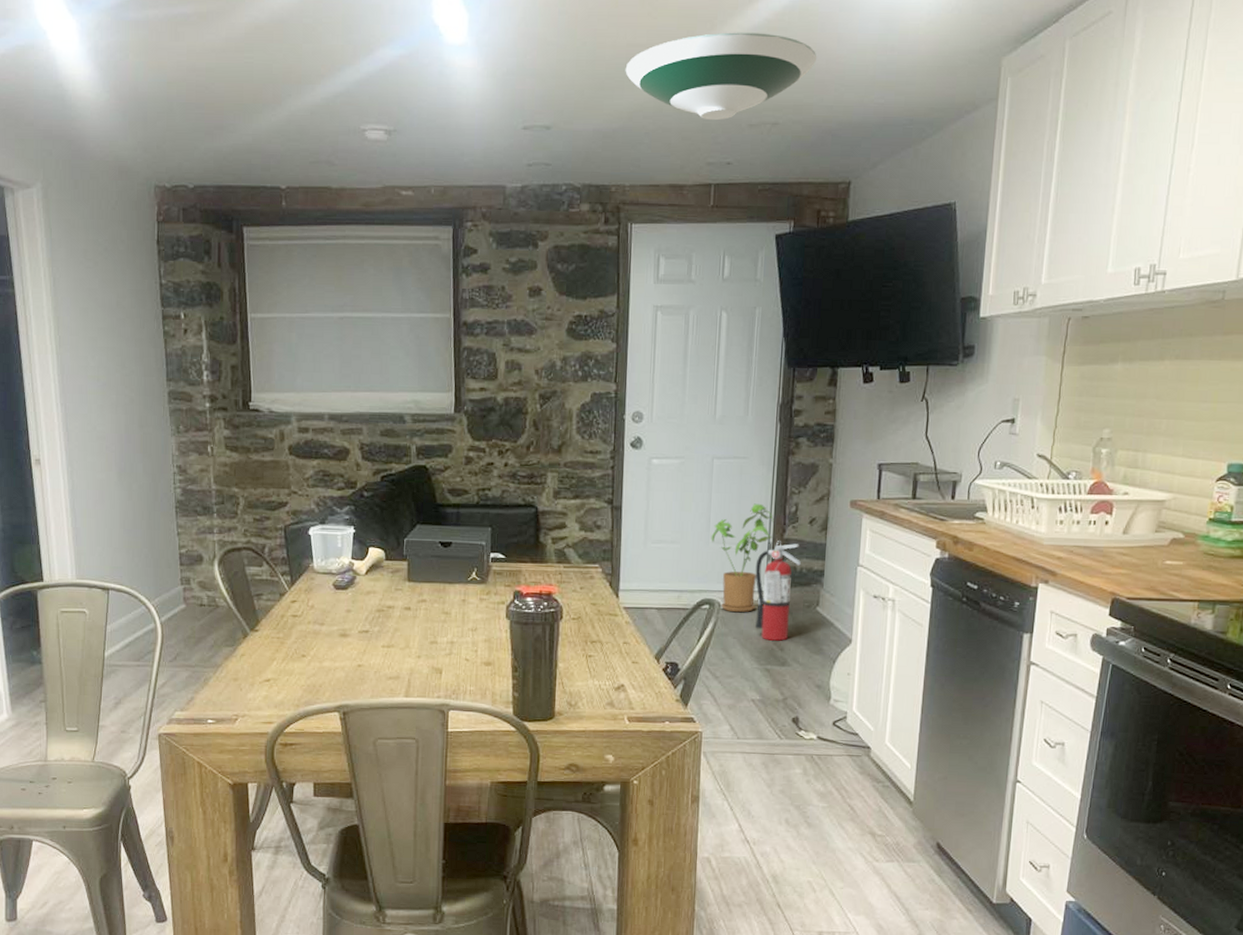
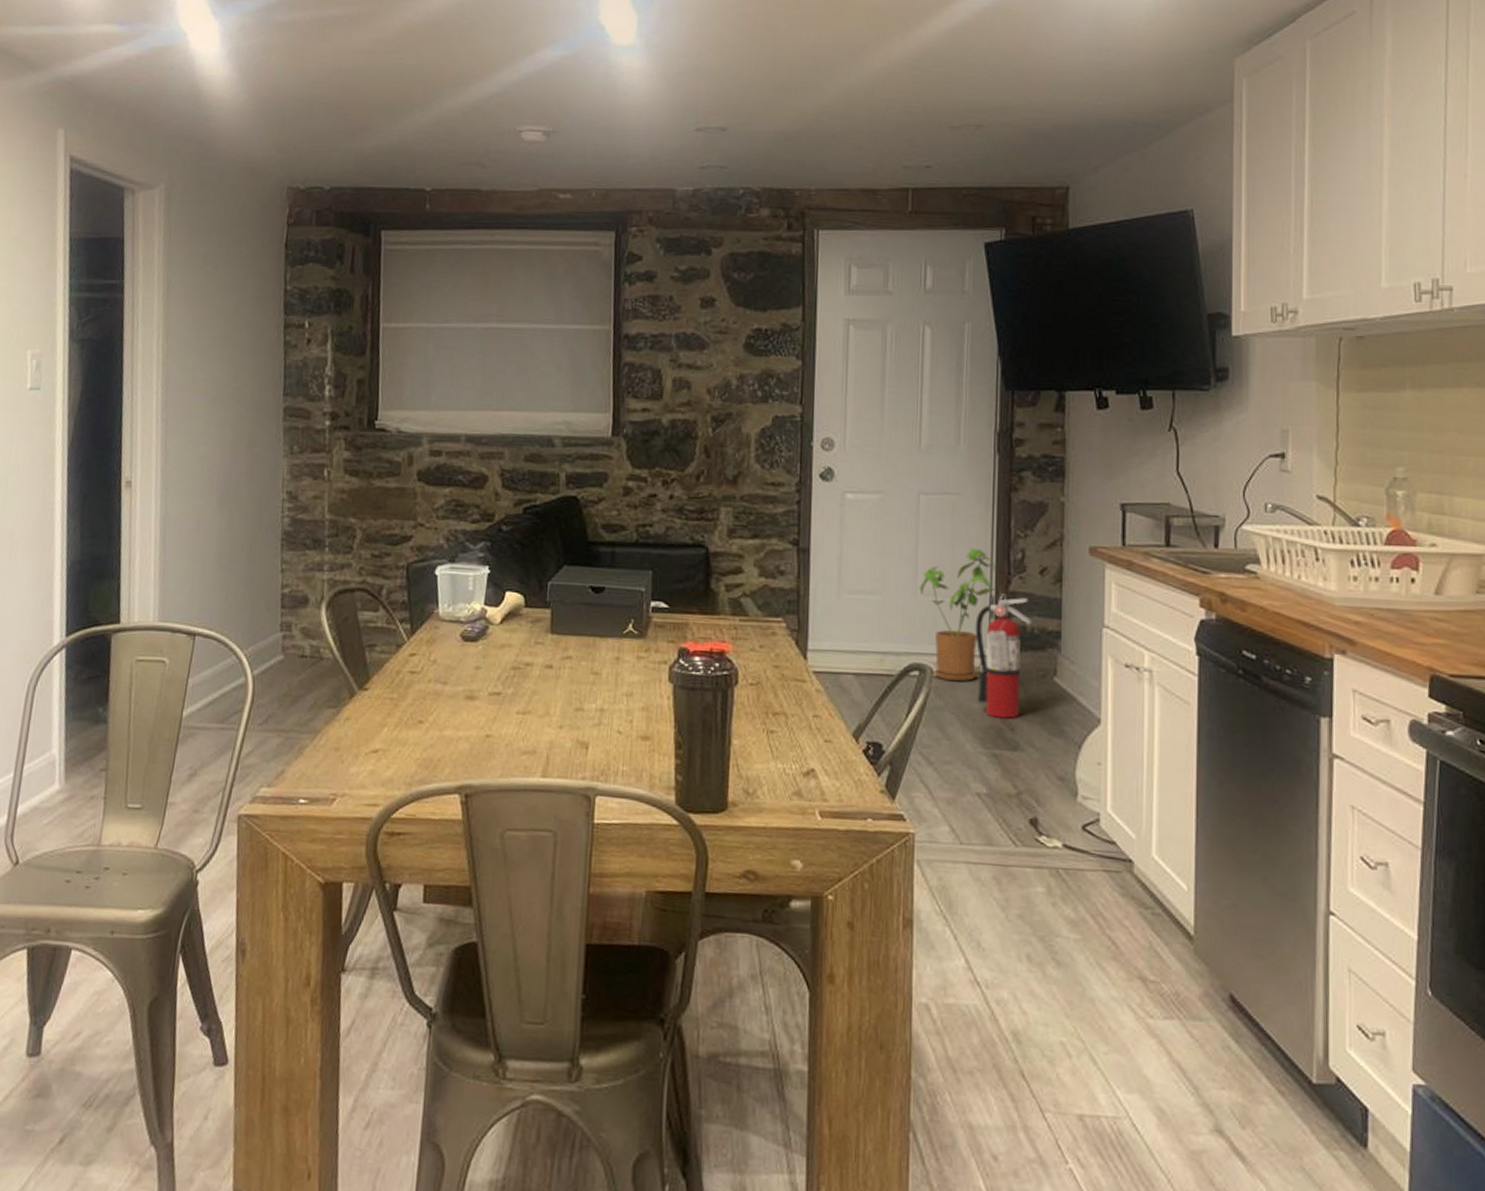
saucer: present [625,32,817,121] -> none [809,33,1024,123]

